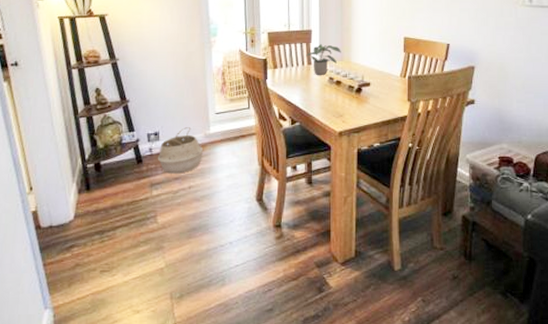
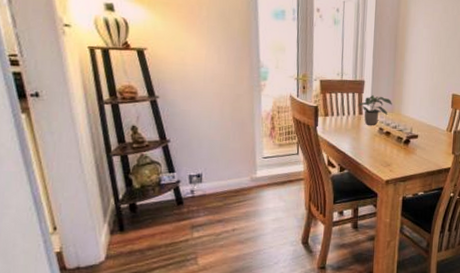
woven basket: present [157,127,204,174] -> none [199,170,249,216]

